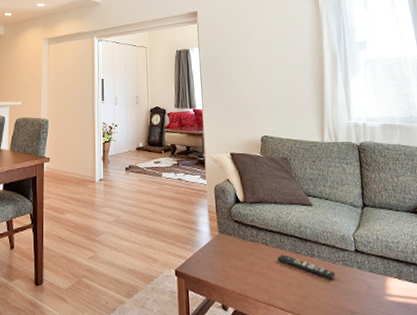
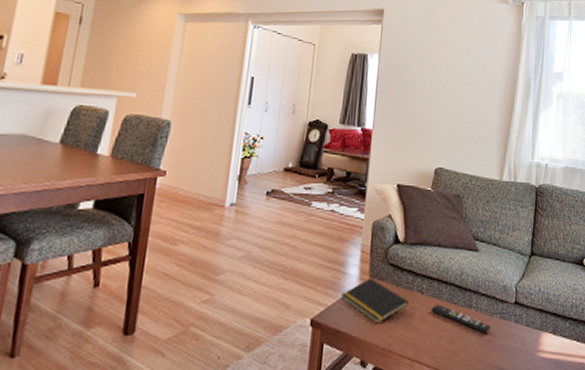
notepad: none [196,234,256,273] -> present [340,279,409,324]

